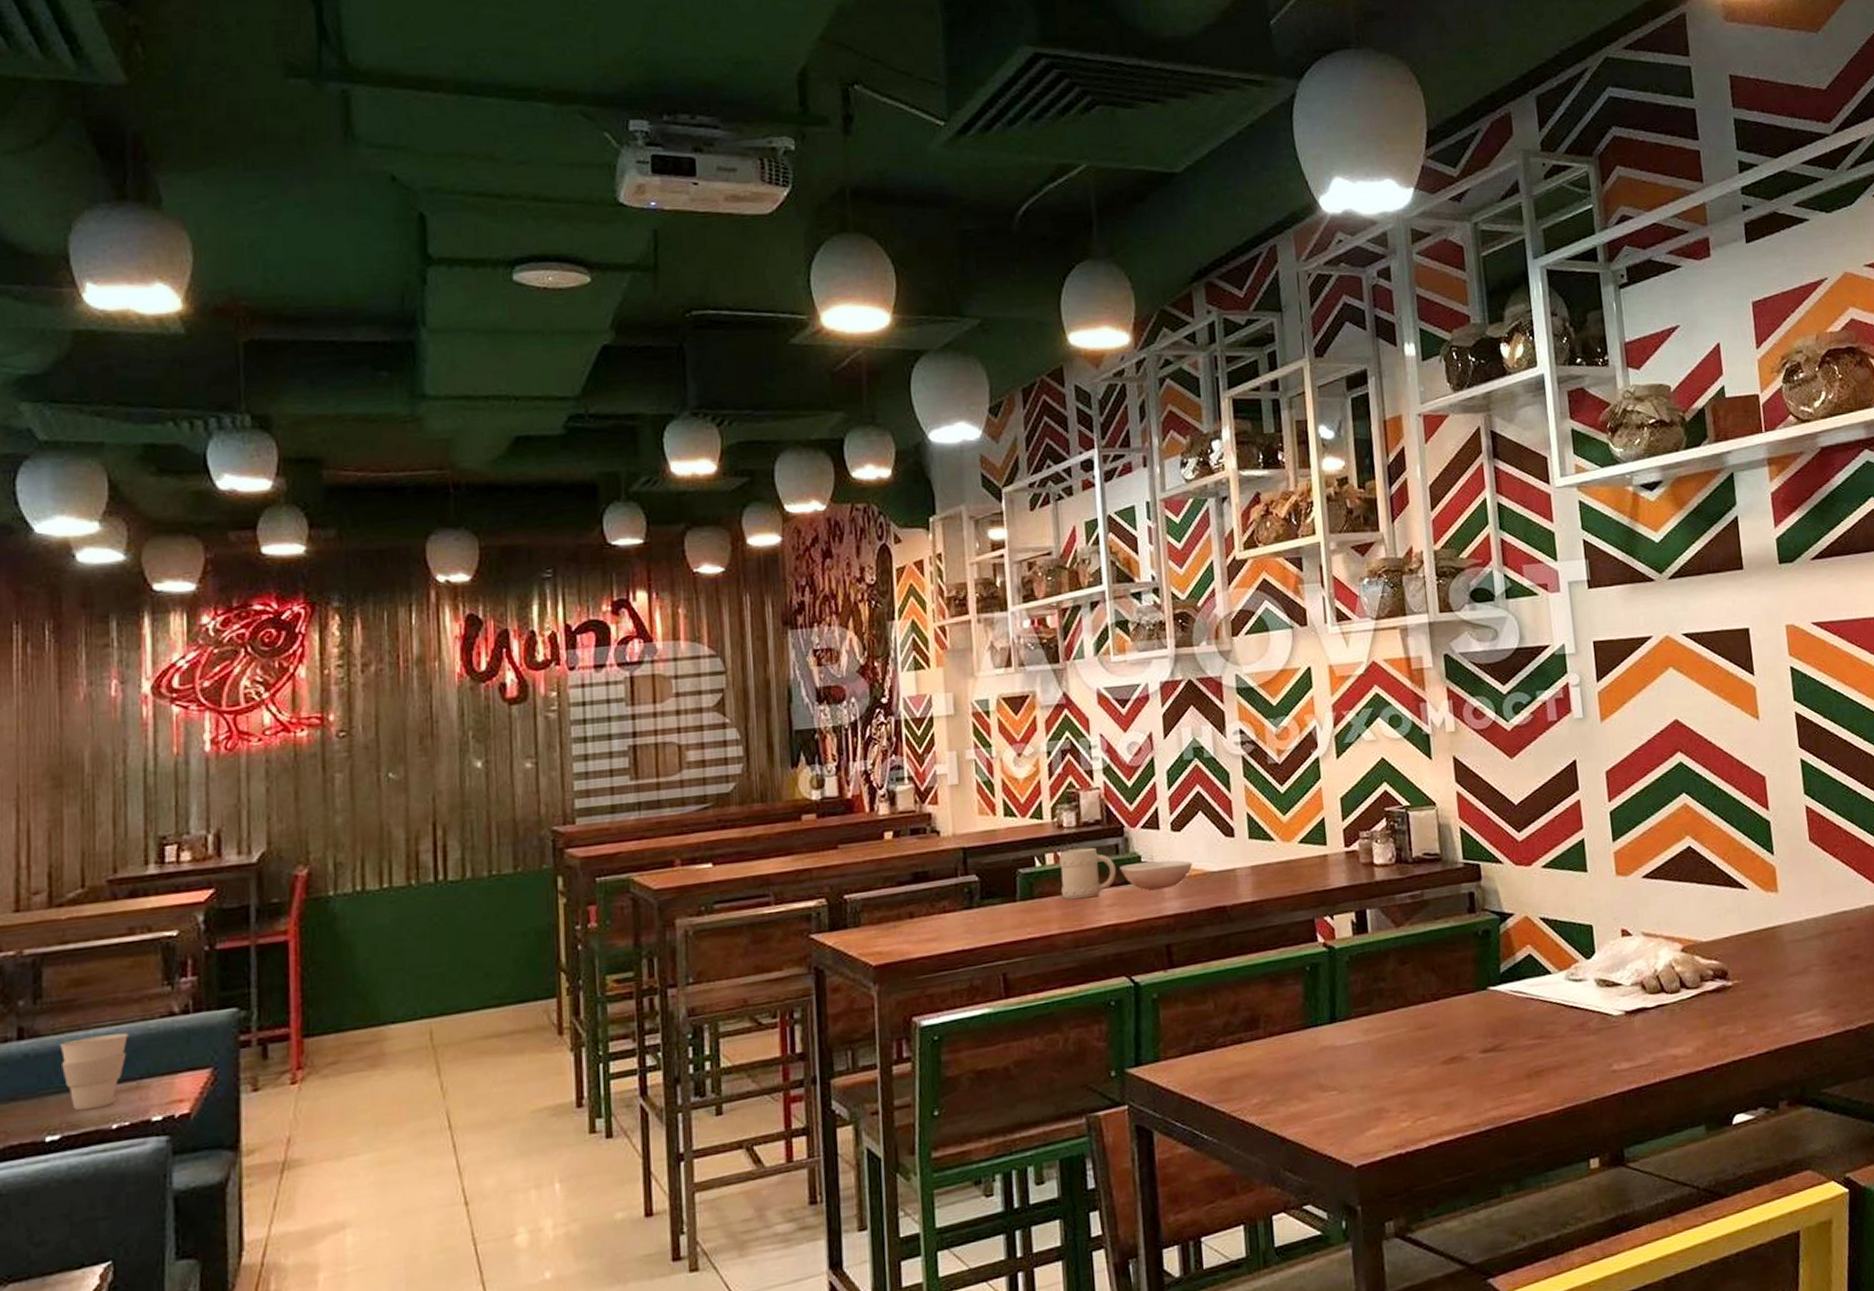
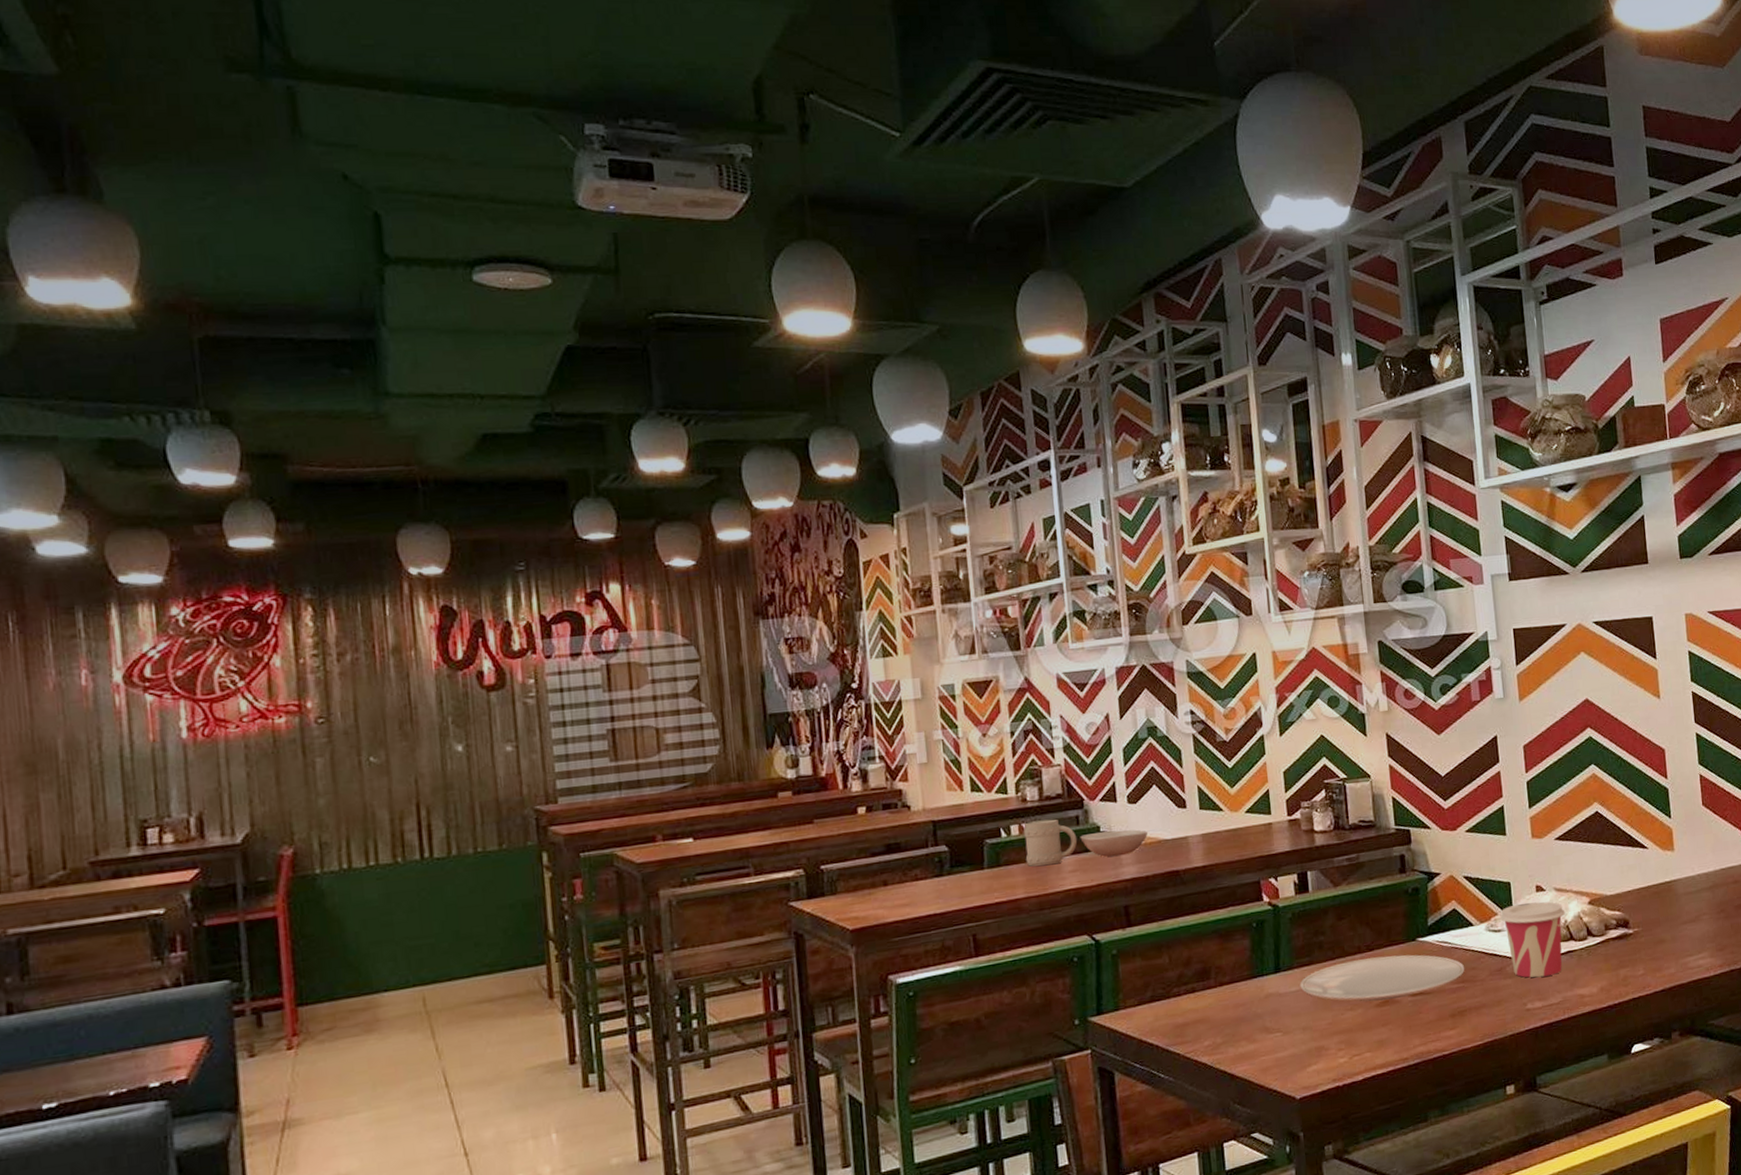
cup: present [60,1032,130,1112] -> none [50,1005,122,1080]
plate: none [1357,1005,1542,1058] -> present [1299,954,1465,1002]
cup: none [1580,948,1656,1035] -> present [1499,901,1566,978]

